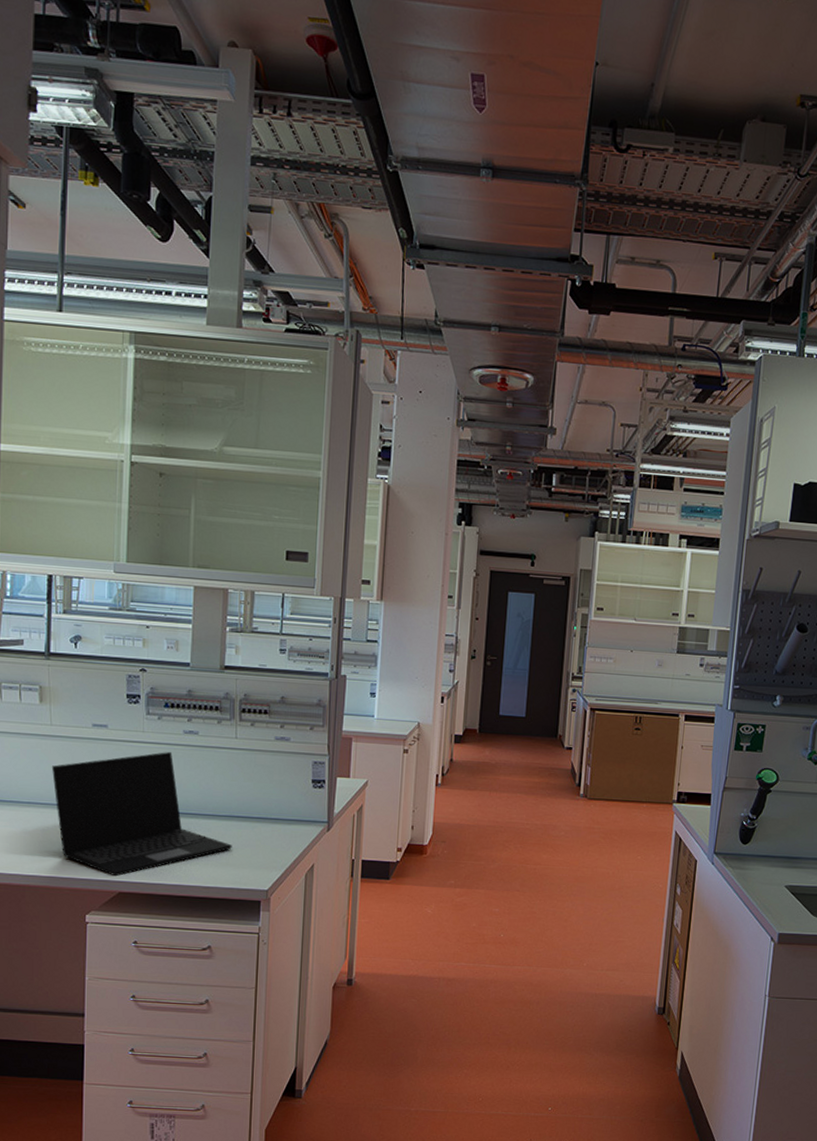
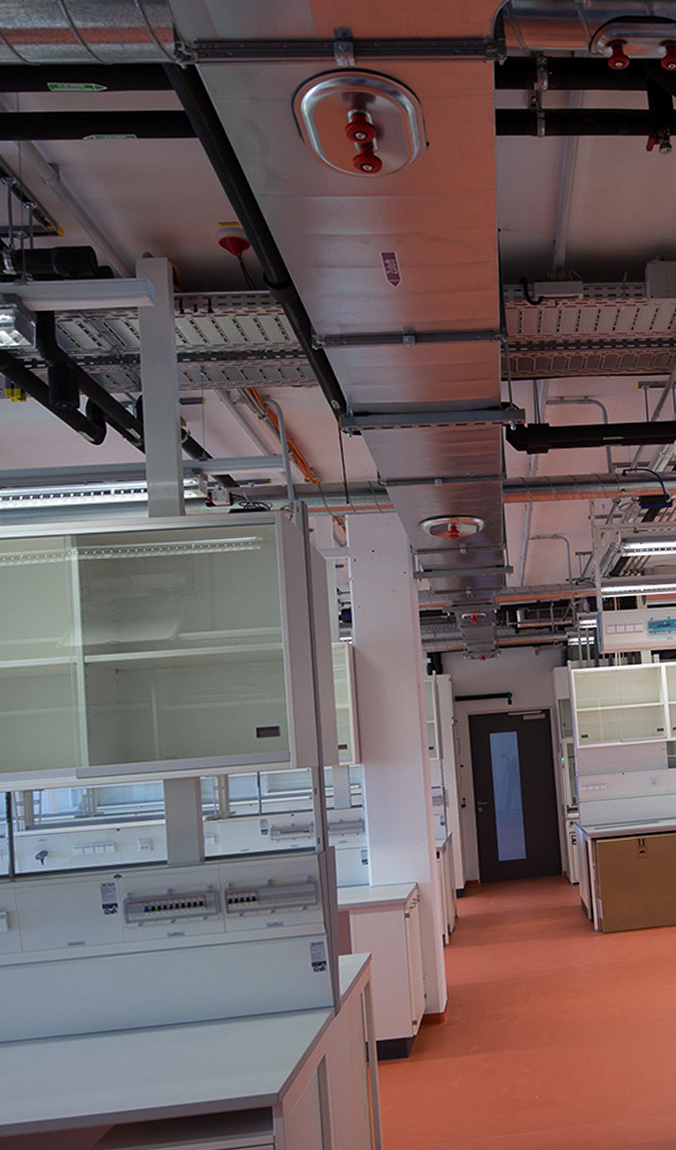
laptop: present [51,751,232,877] -> none [26,958,234,1108]

